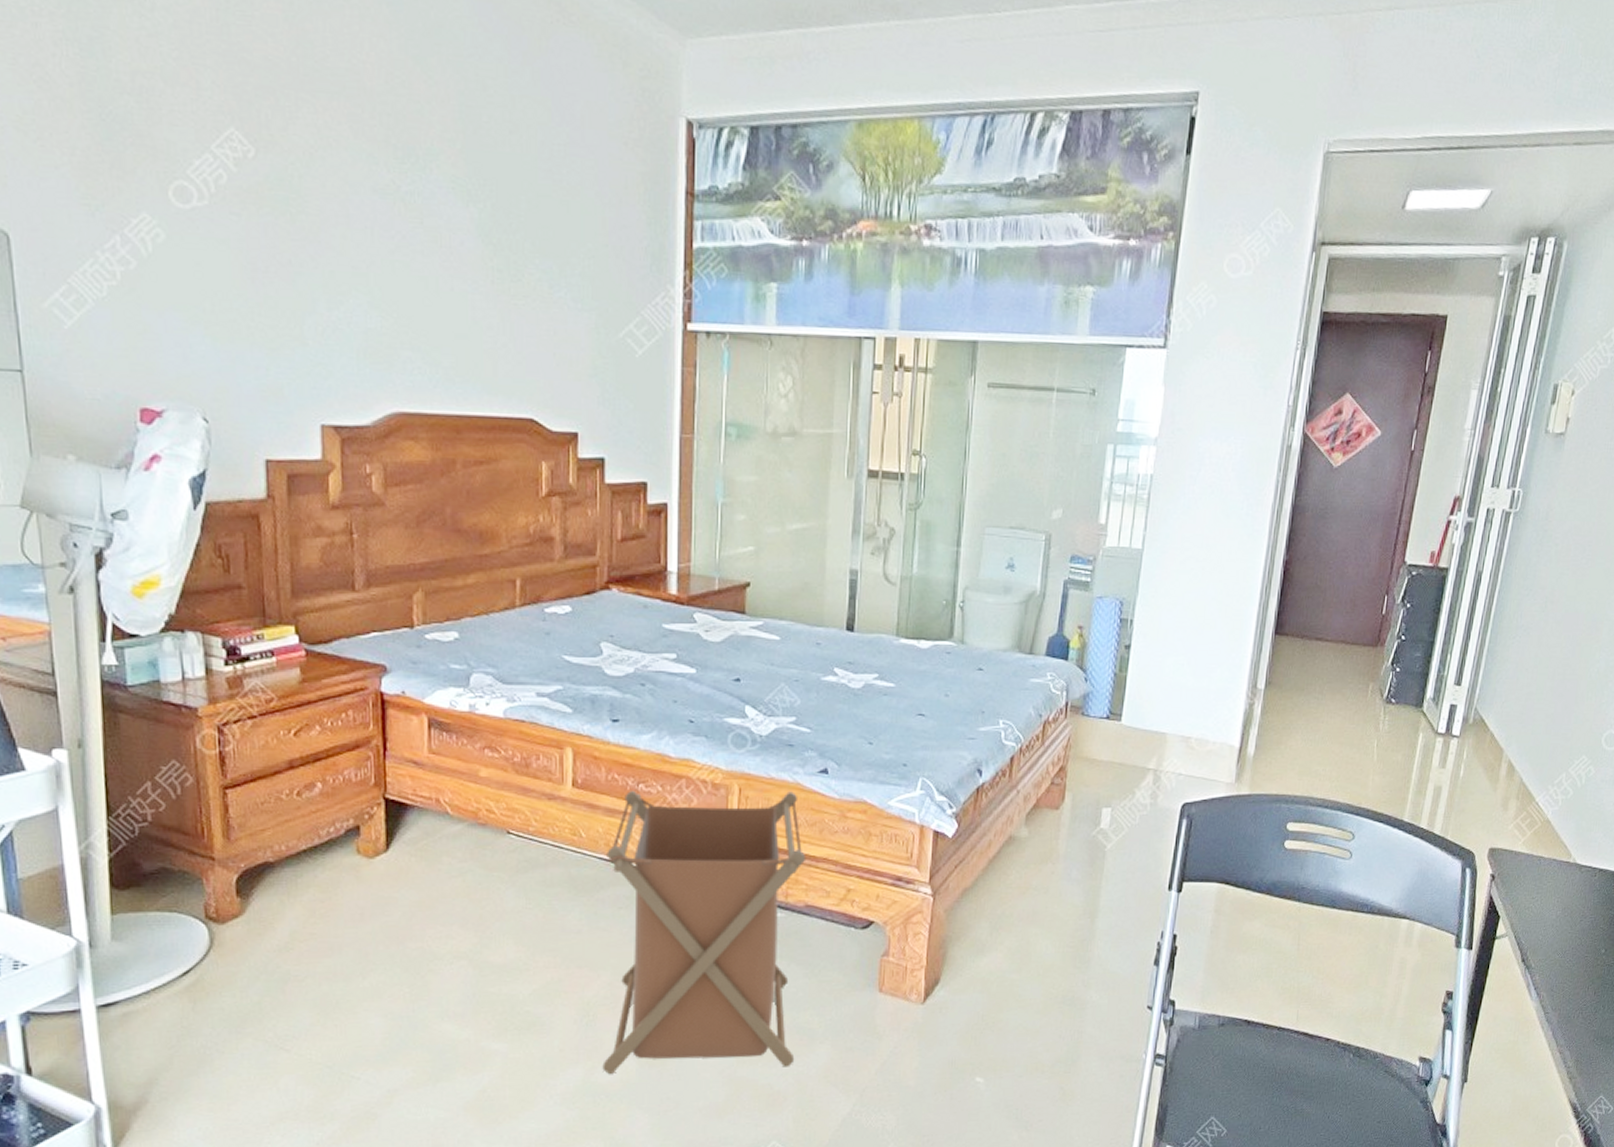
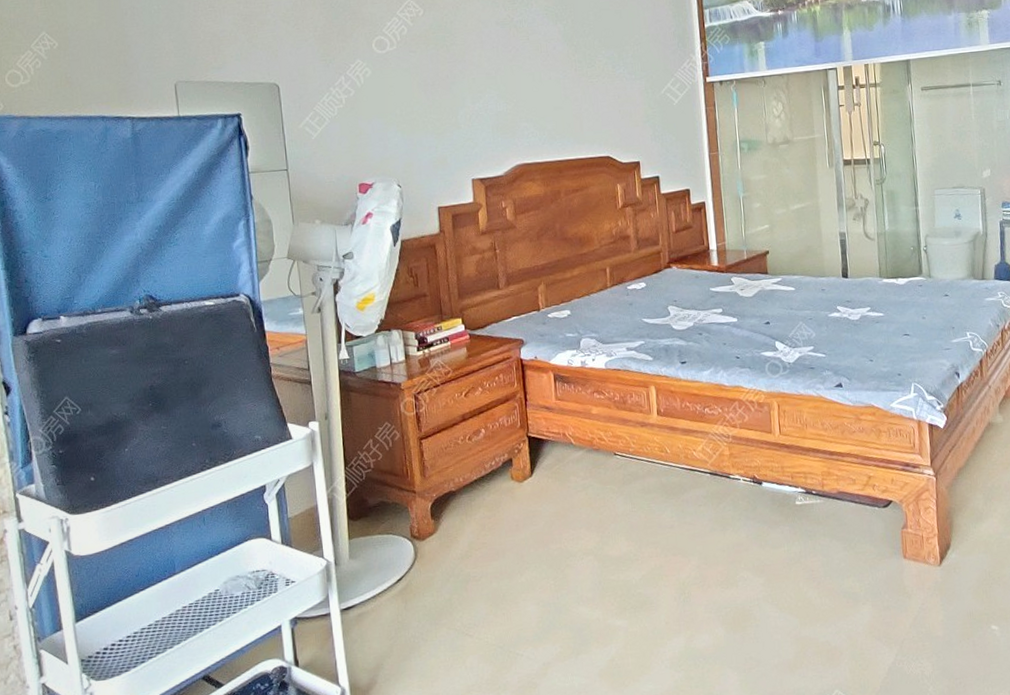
laundry basket: present [602,790,807,1074] -> none [686,403,845,640]

